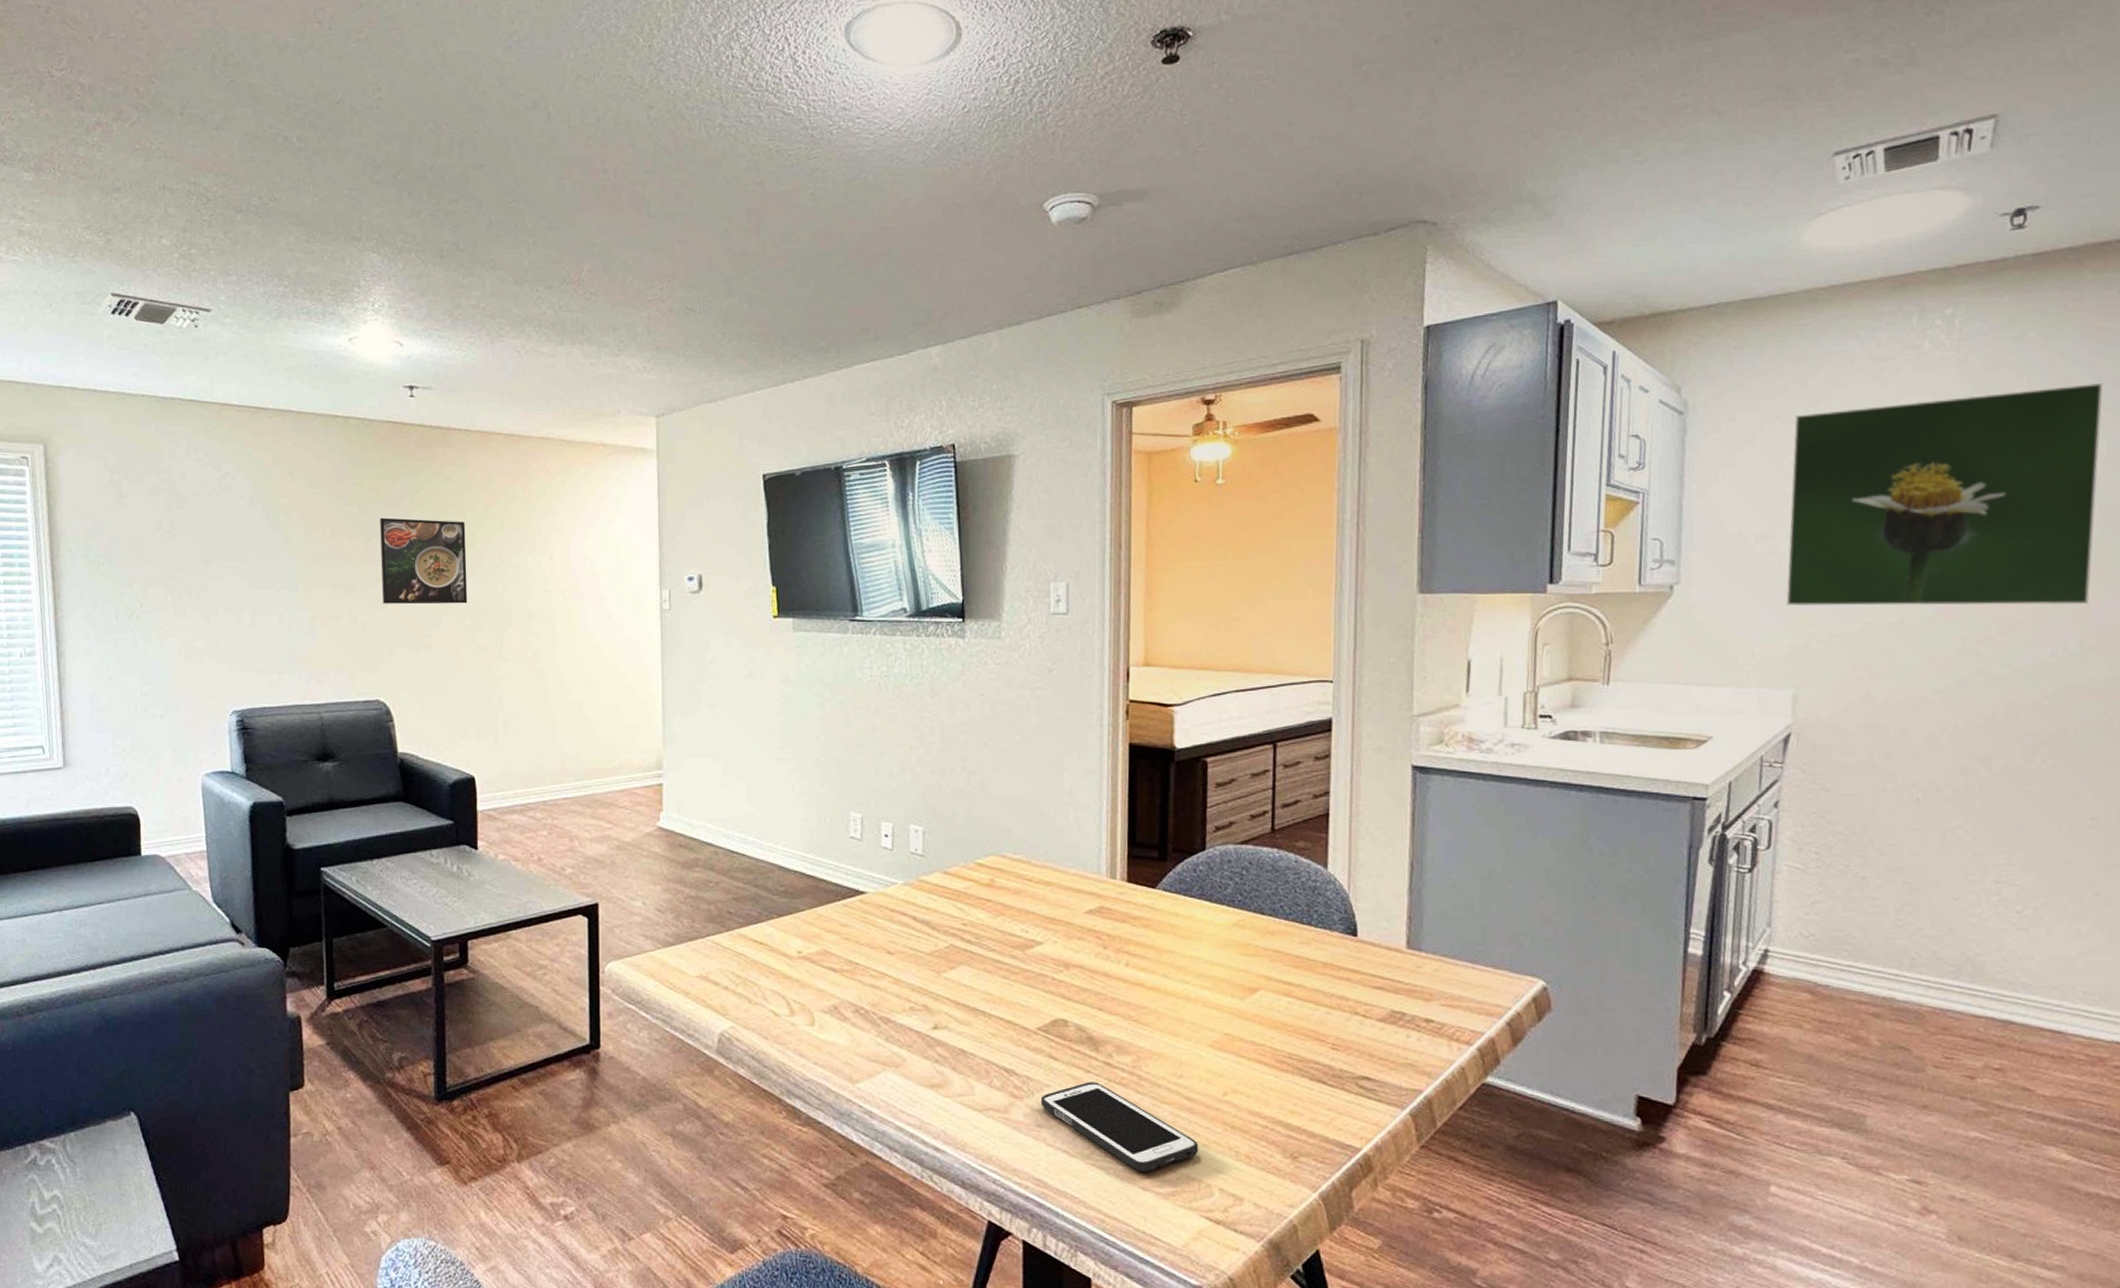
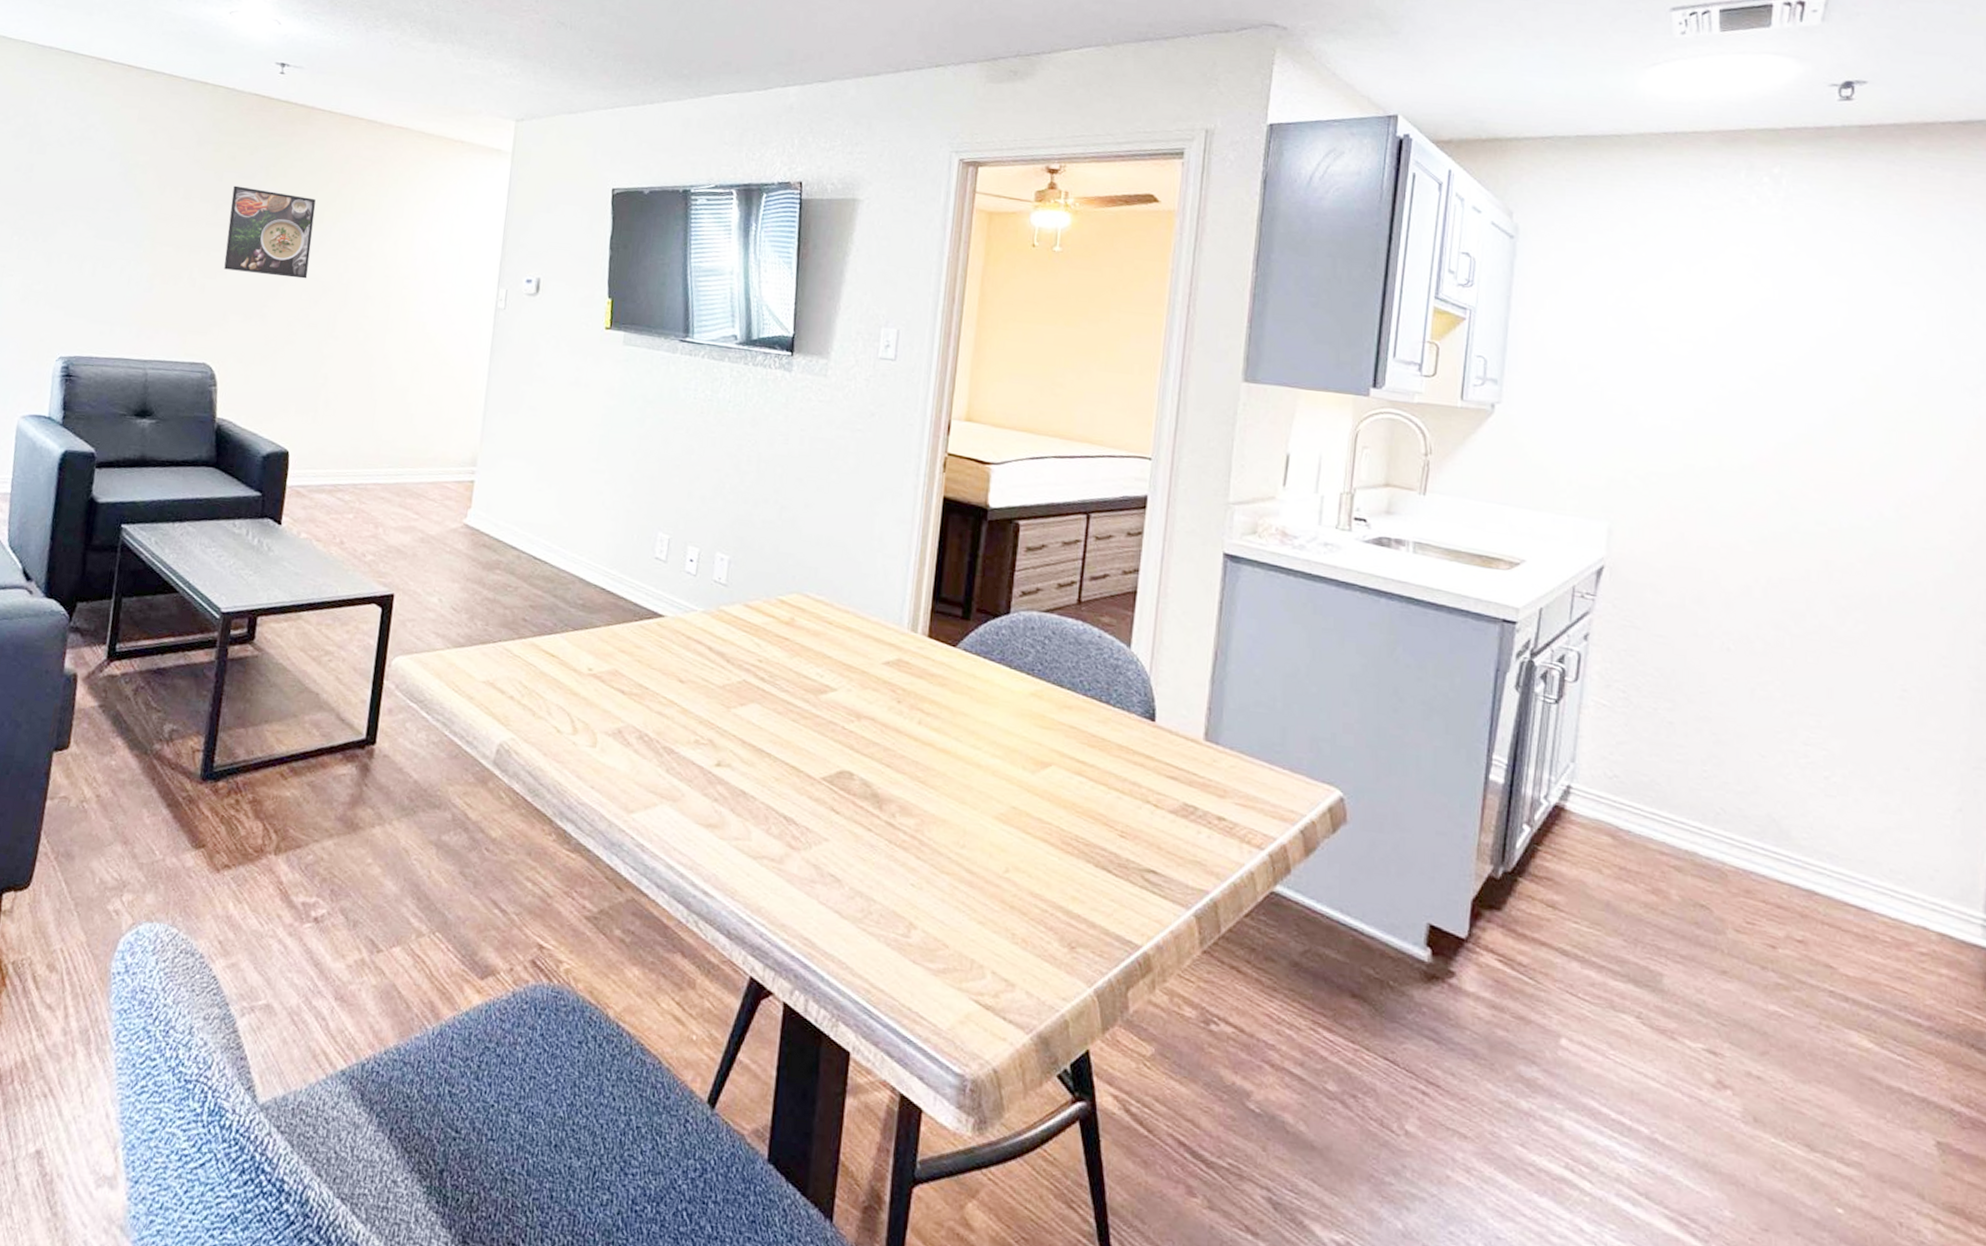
cell phone: present [1040,1082,1199,1173] -> none [817,840,975,945]
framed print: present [1786,383,2103,606] -> none [1605,252,1925,472]

